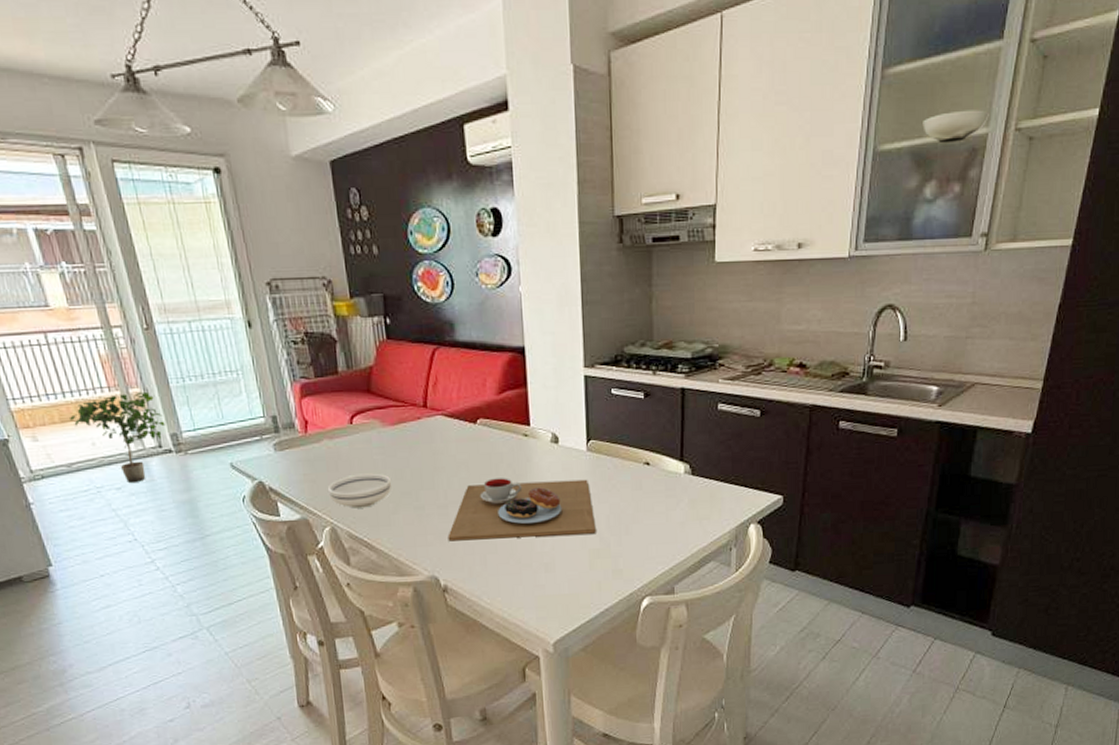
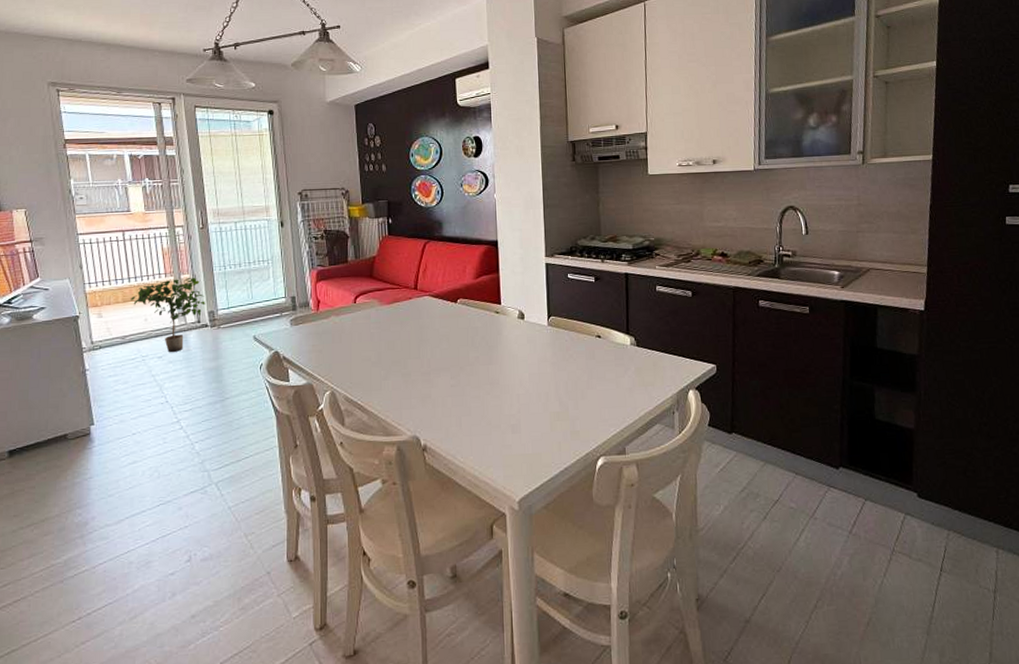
bowl: present [327,473,392,509] -> none [331,344,385,375]
place setting: present [448,478,596,542] -> none [429,348,556,405]
bowl: present [922,110,989,144] -> none [801,63,852,87]

